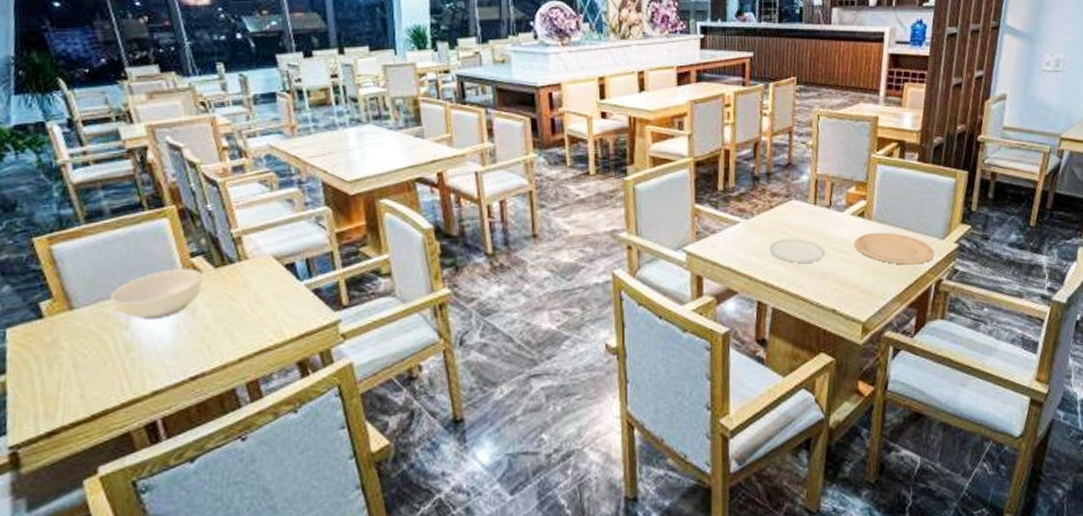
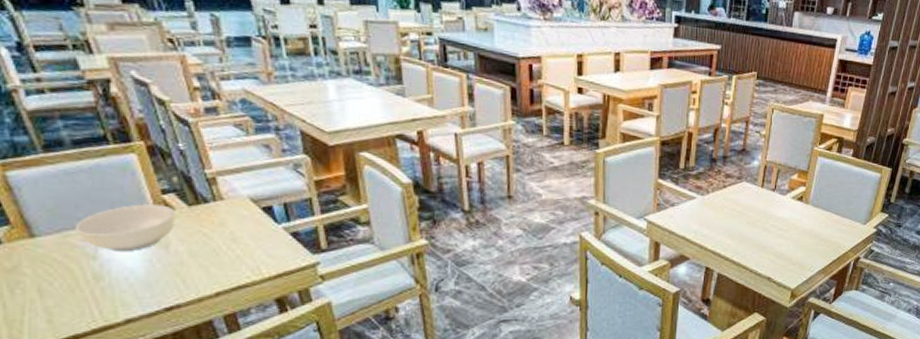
plate: present [769,239,824,263] -> none [720,215,766,237]
plate: present [855,232,934,265] -> none [792,214,856,244]

